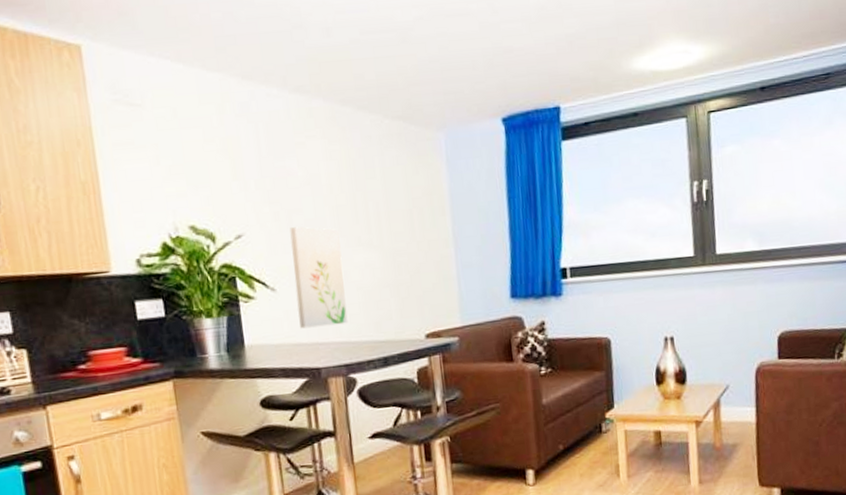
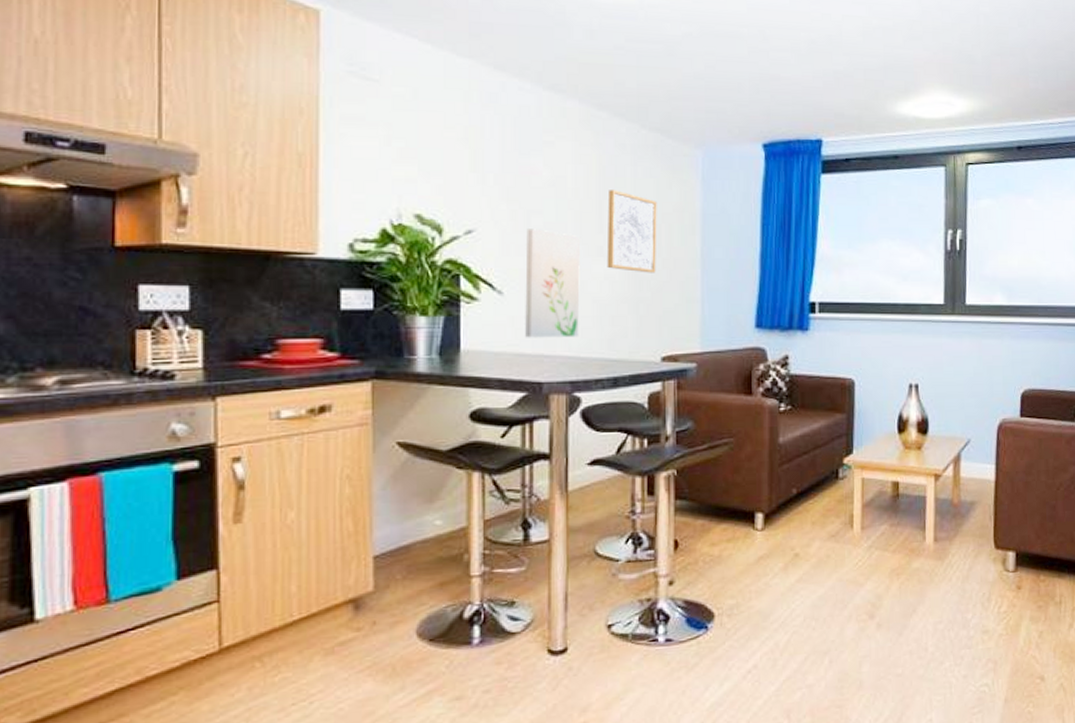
wall art: none [360,181,413,257] -> present [606,190,657,273]

